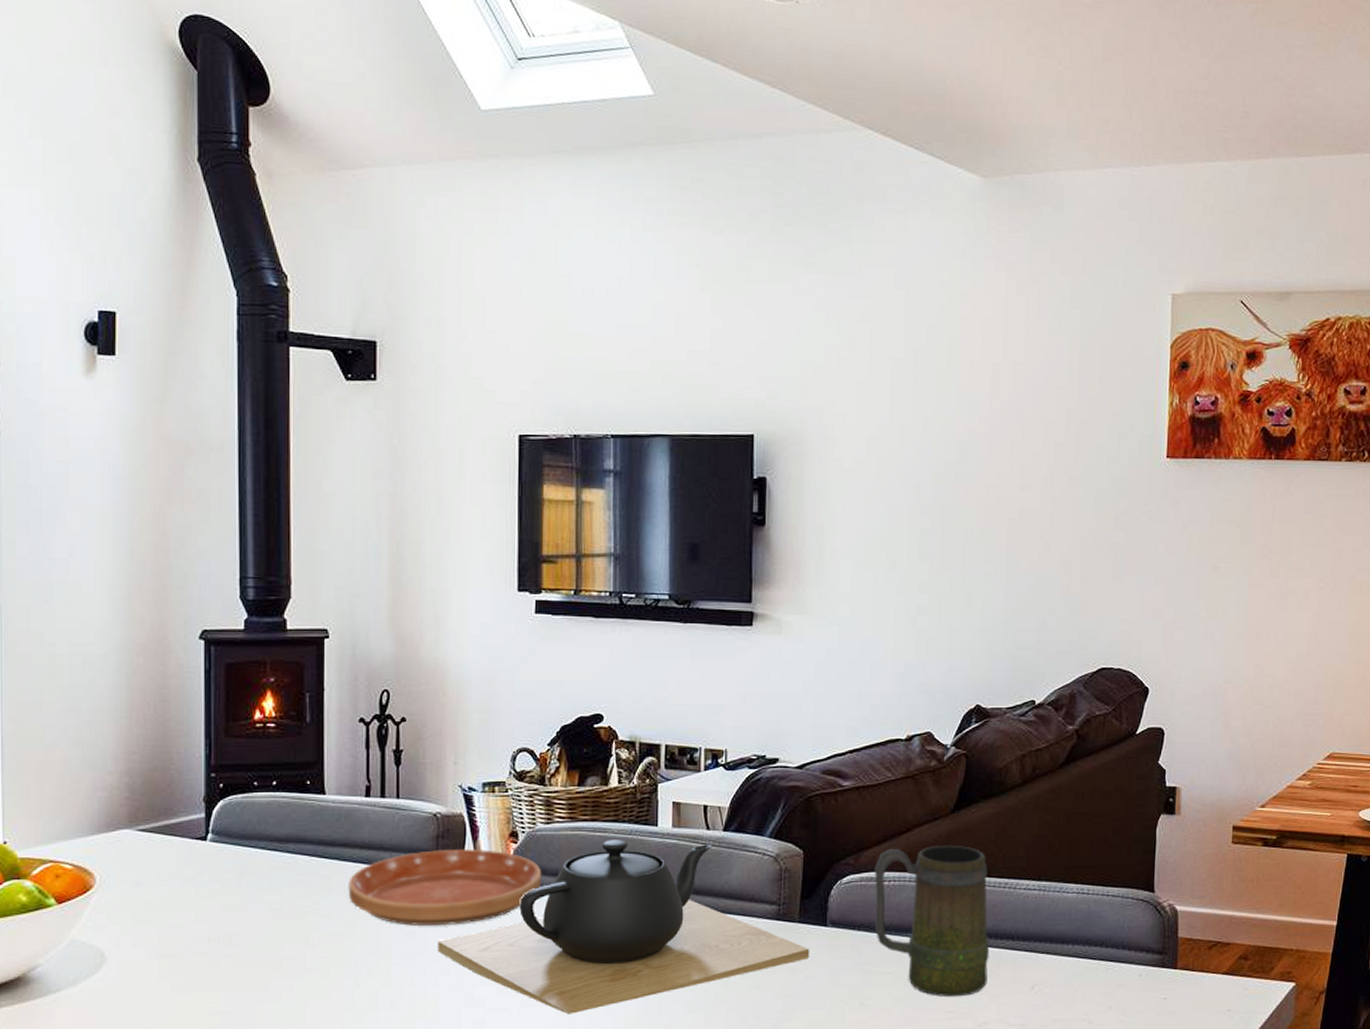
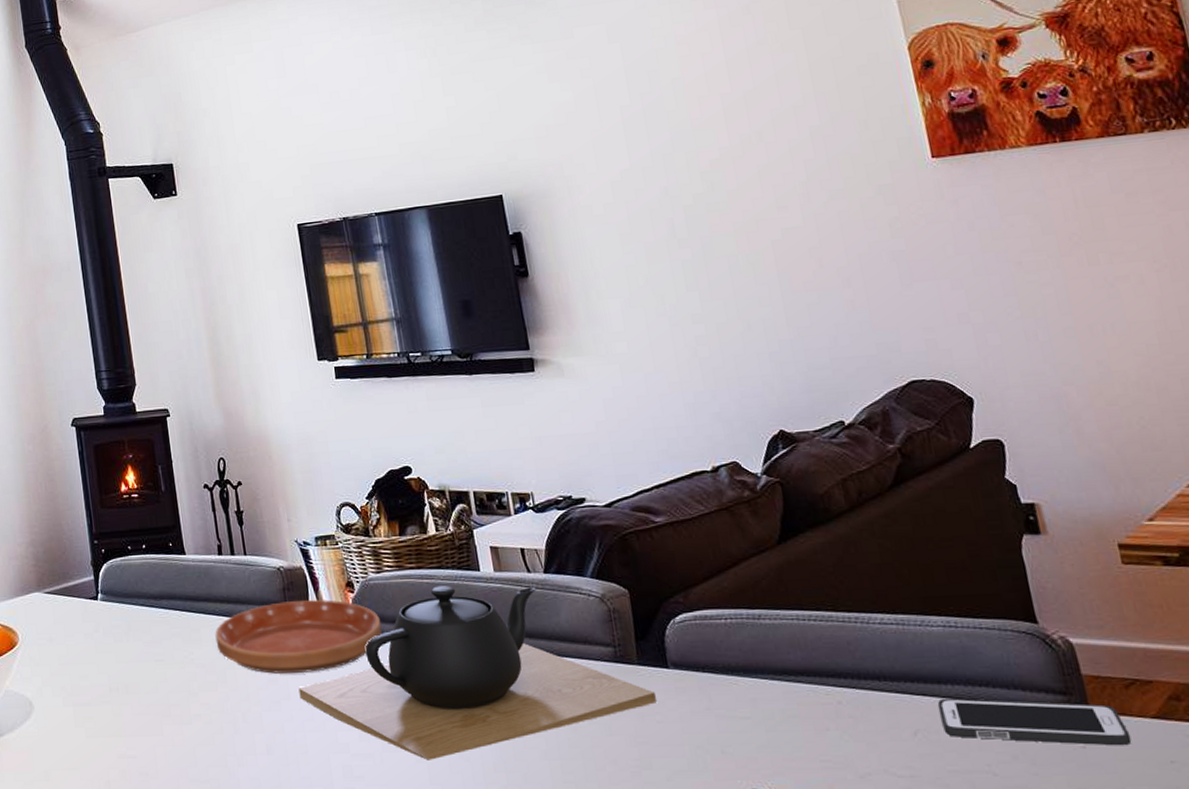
mug: present [874,846,990,997] -> none [706,579,860,745]
cell phone: none [1056,956,1203,998] -> present [937,698,1132,746]

